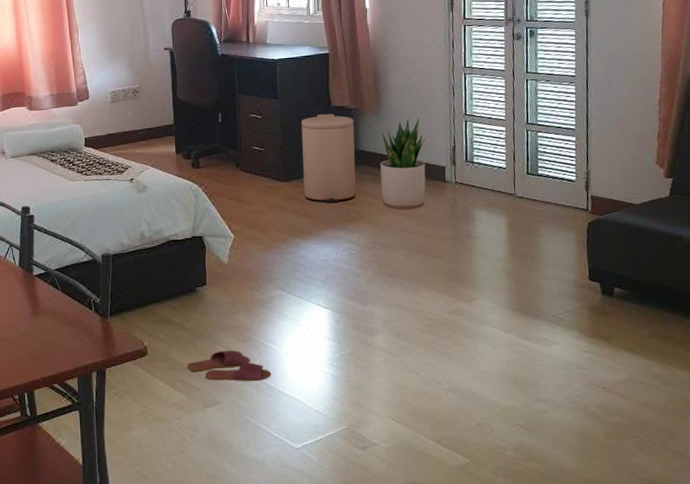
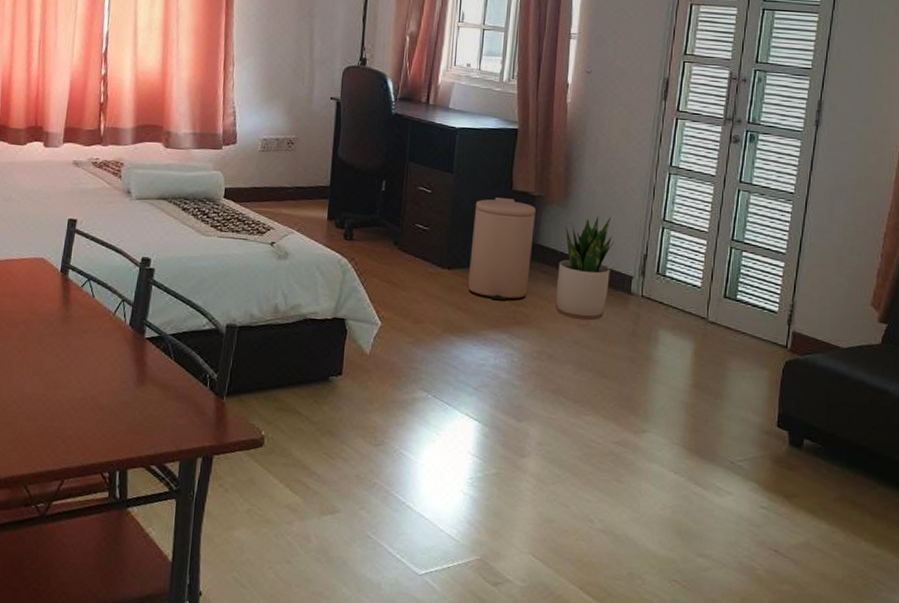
slippers: present [186,350,271,382] -> none [306,452,402,492]

